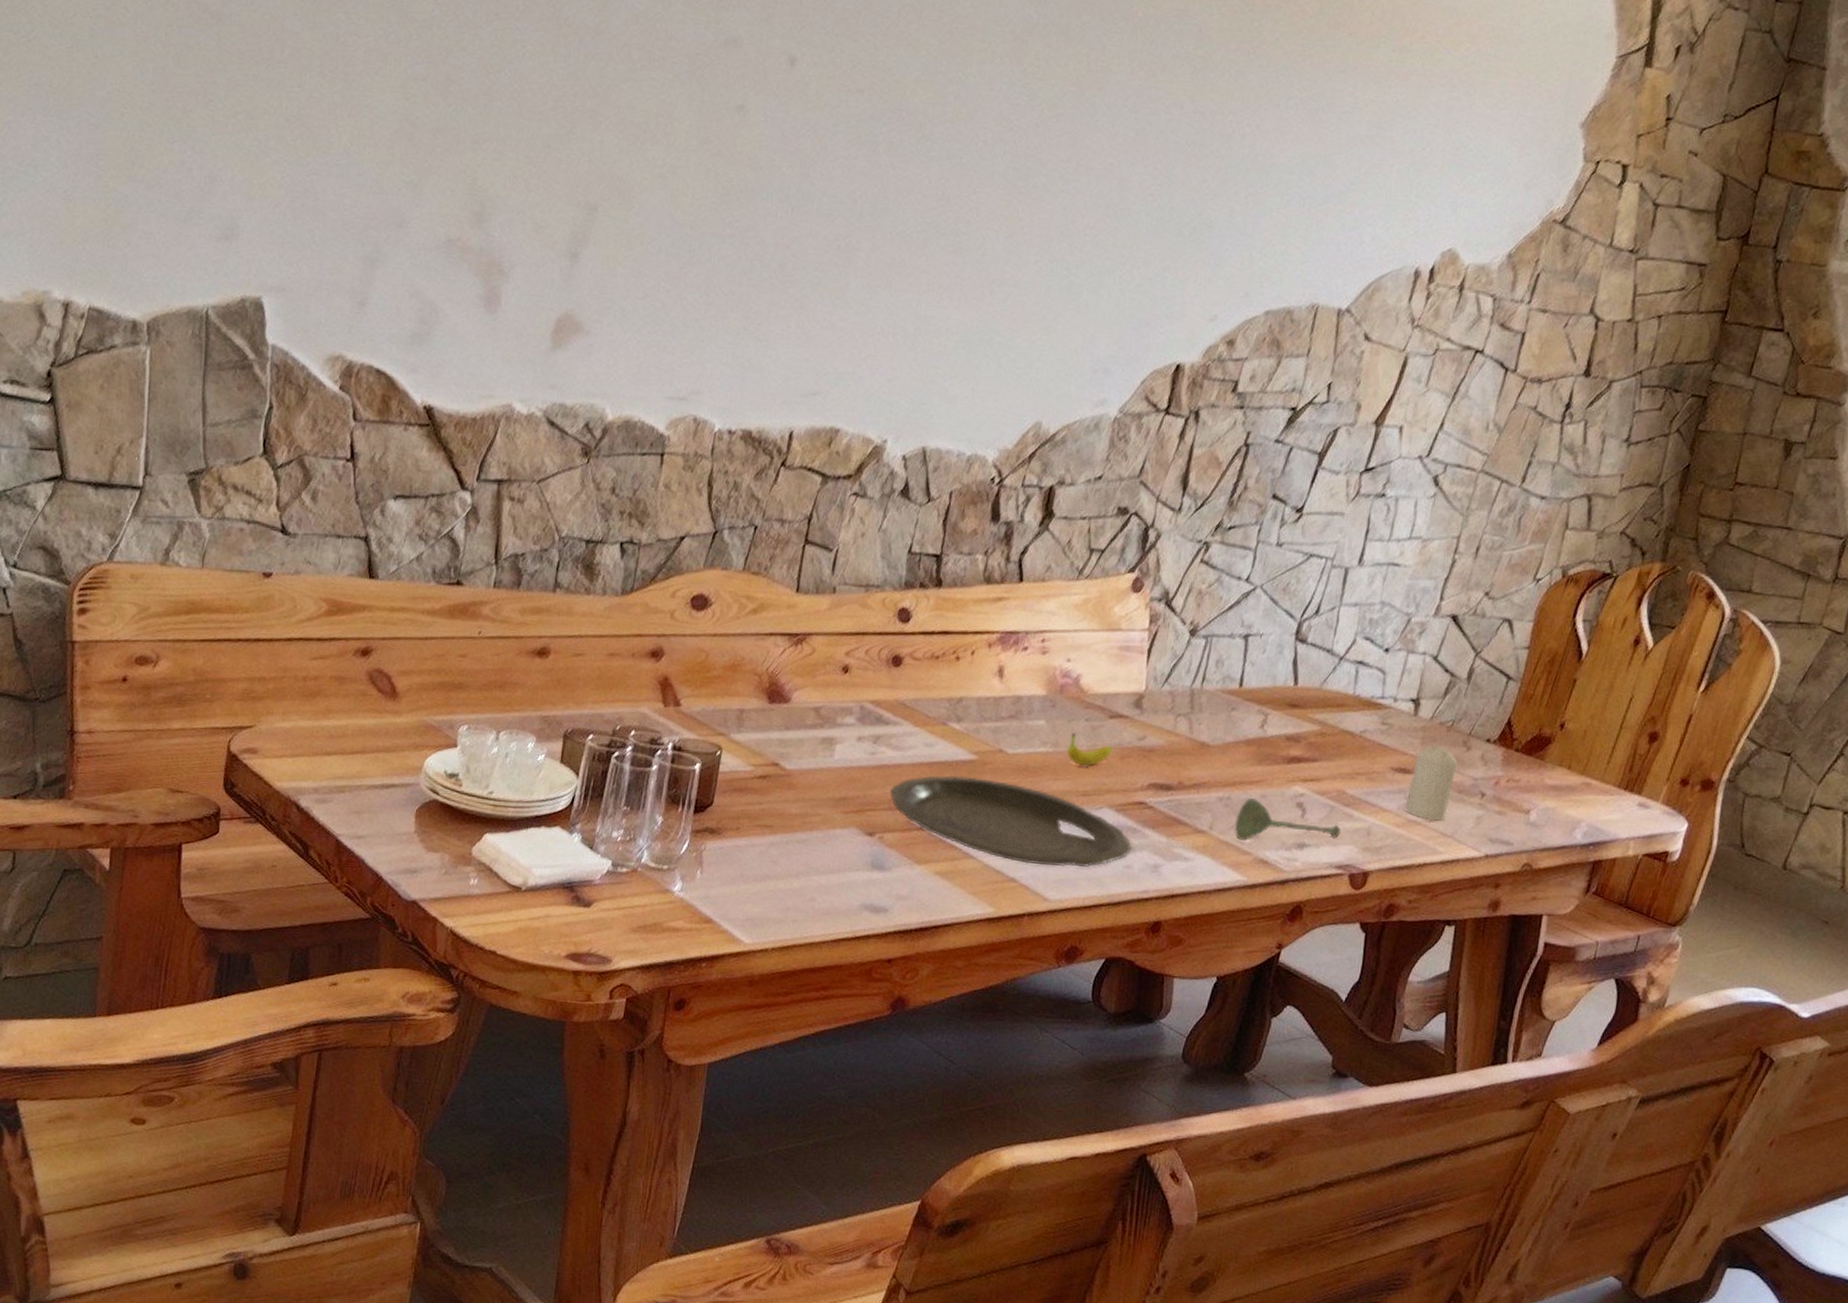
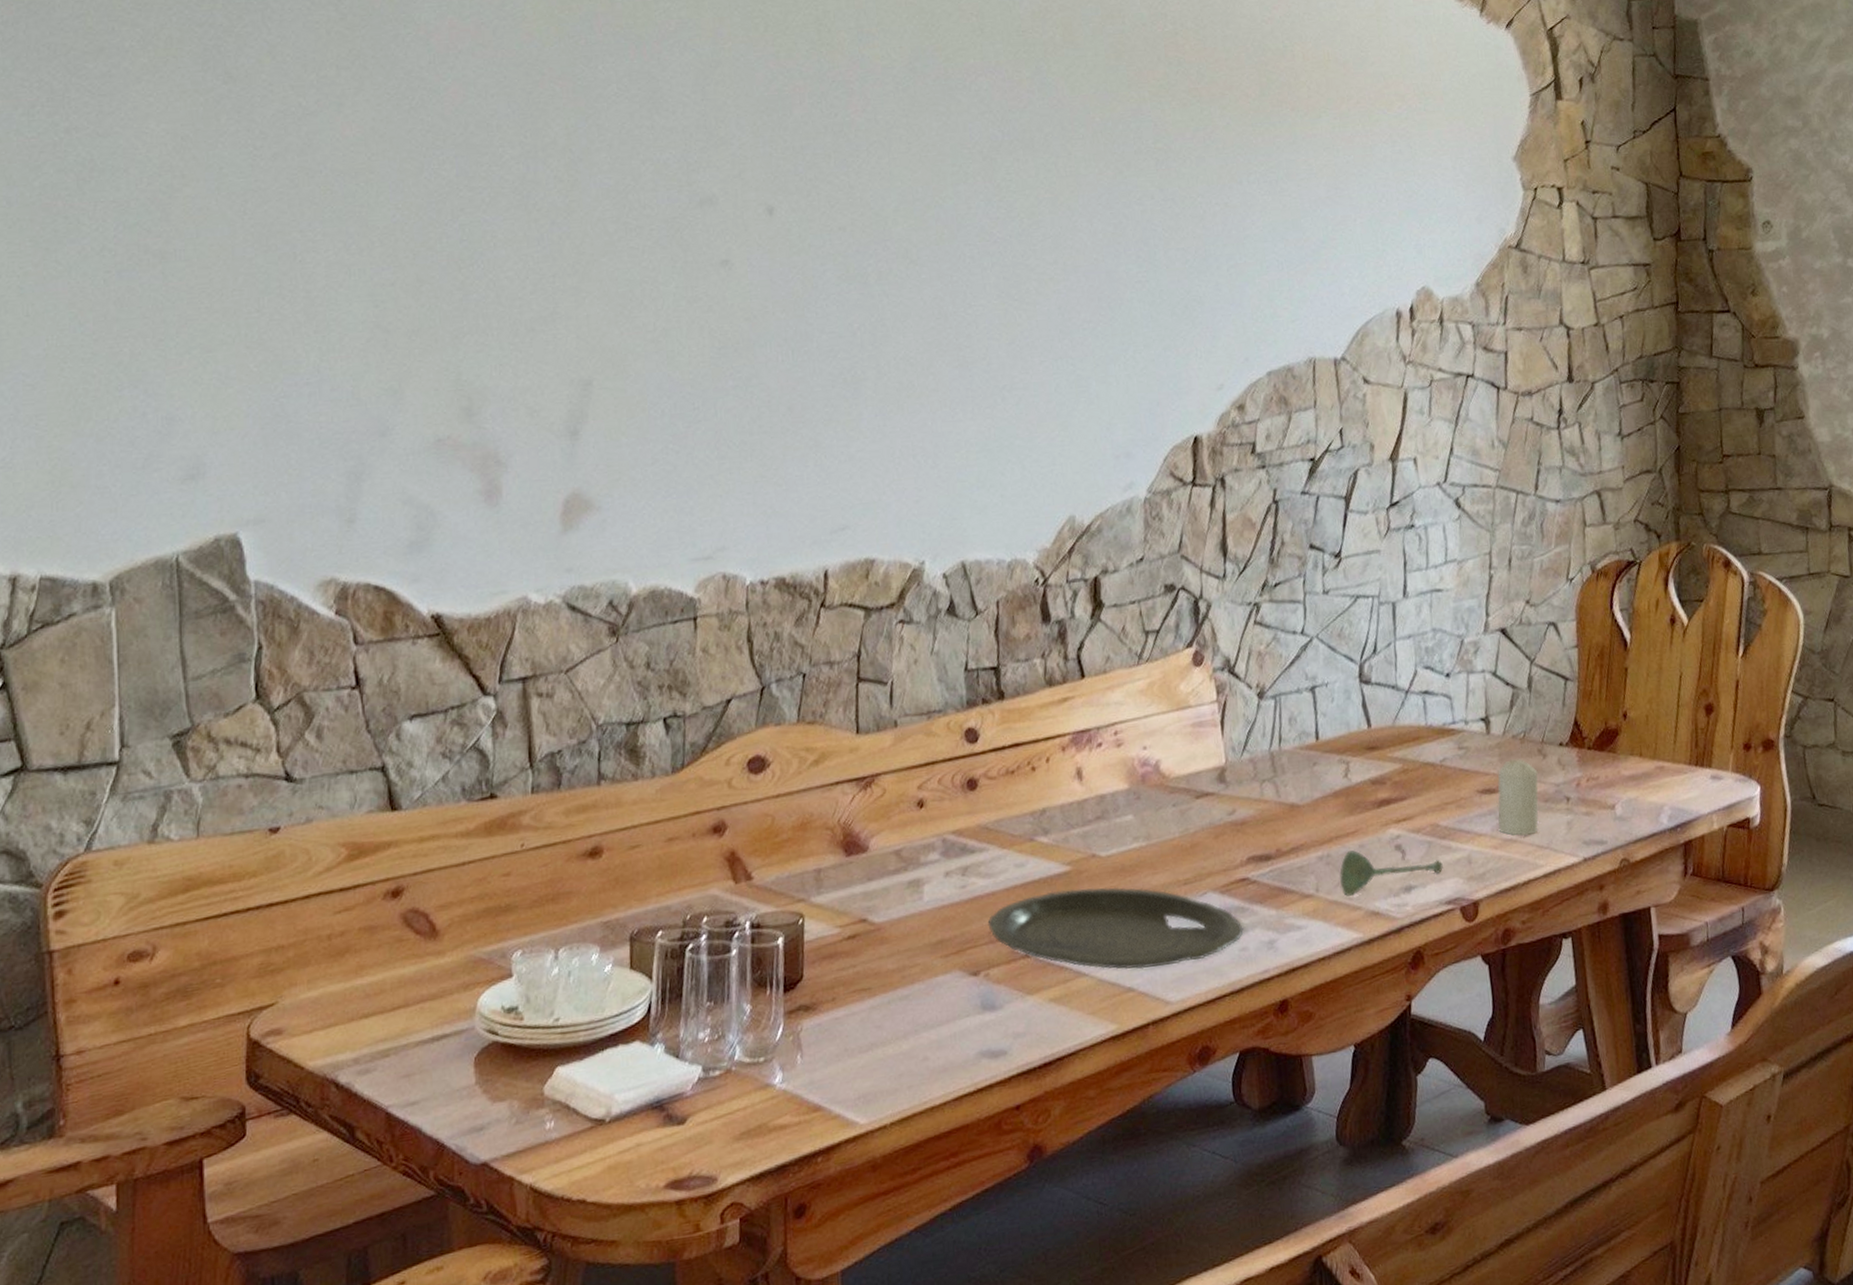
fruit: present [1067,733,1112,766] -> none [1160,821,1205,854]

